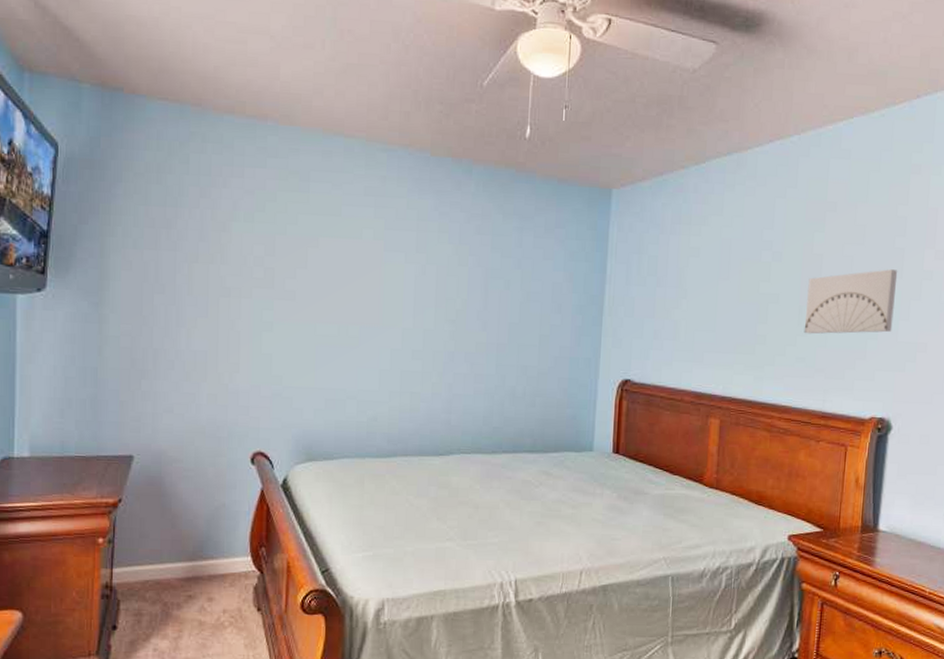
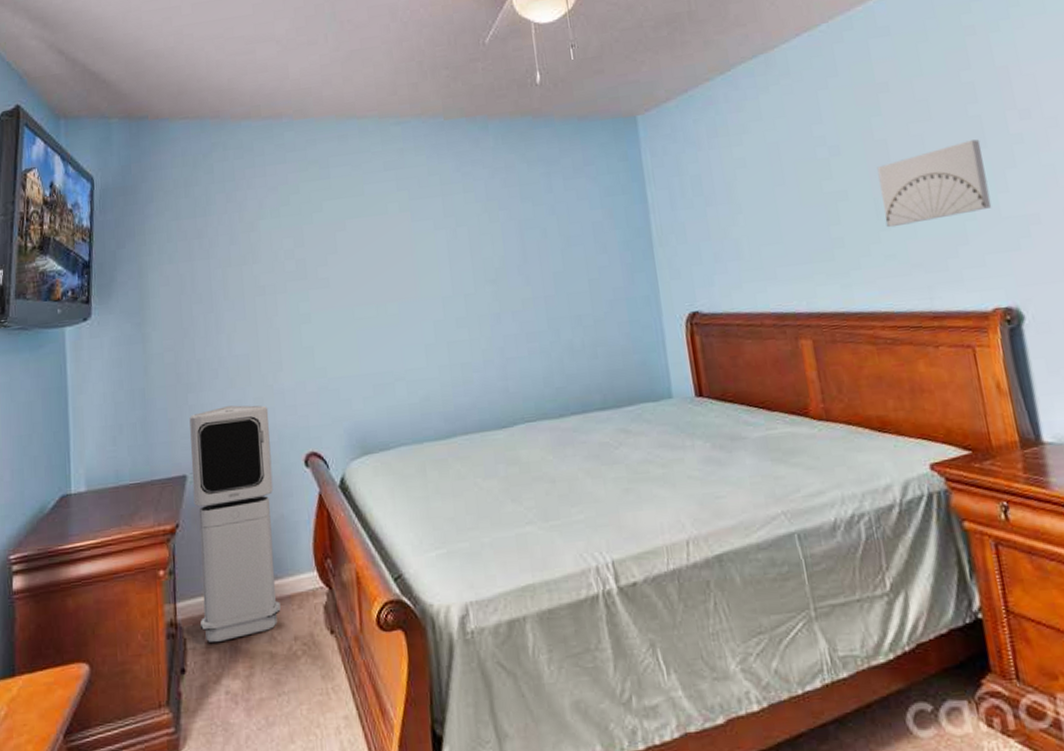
air purifier: none [134,397,221,606] -> present [189,405,281,642]

